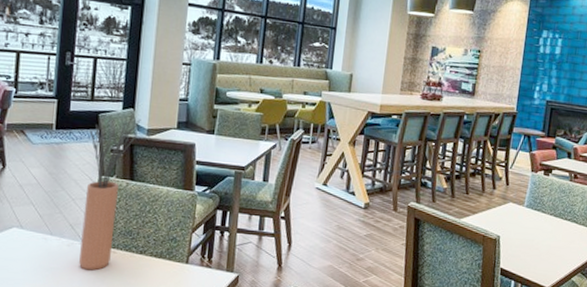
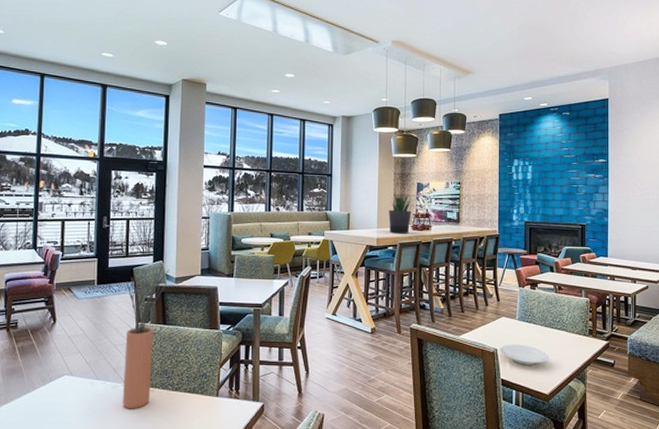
planter: none [395,54,424,103] -> present [388,191,411,234]
saucer: none [502,232,555,256] -> present [499,344,550,365]

